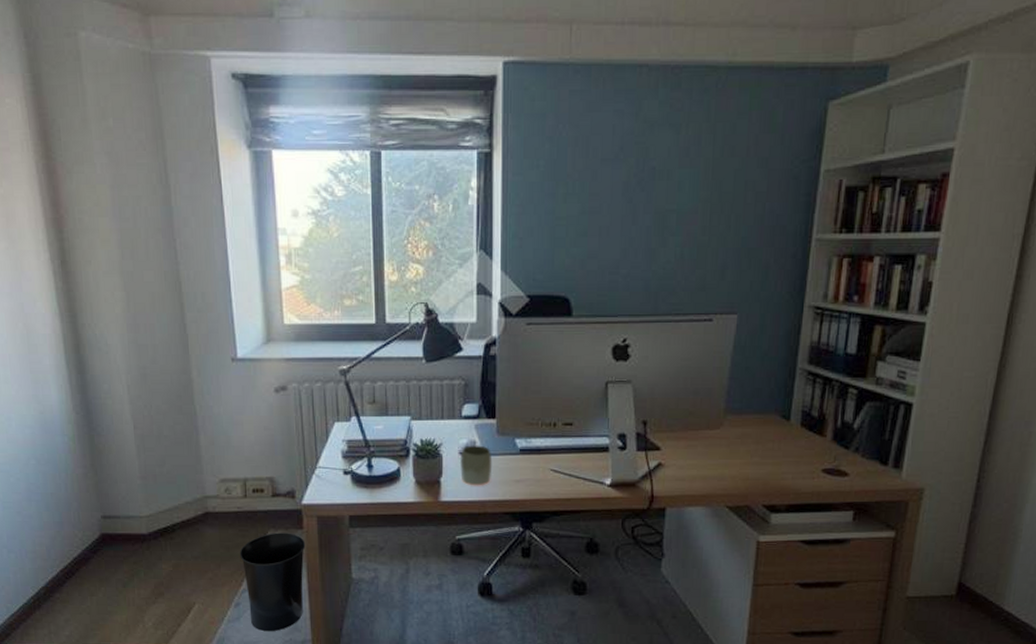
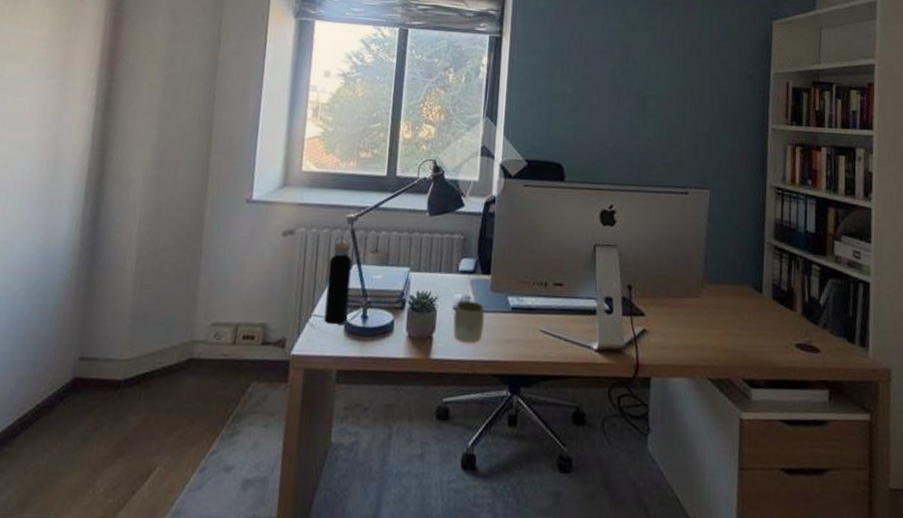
waste bin: present [239,532,306,632] -> none [213,385,288,505]
water bottle: none [327,390,352,474] -> present [324,236,352,324]

